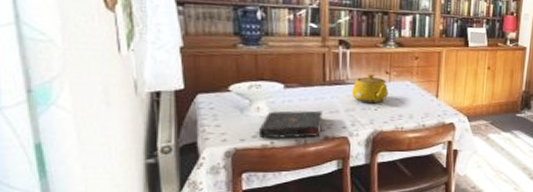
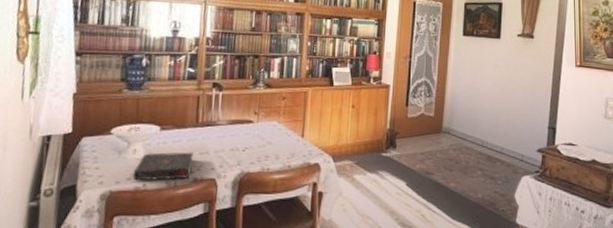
teapot: present [352,73,388,104] -> none [221,114,256,144]

